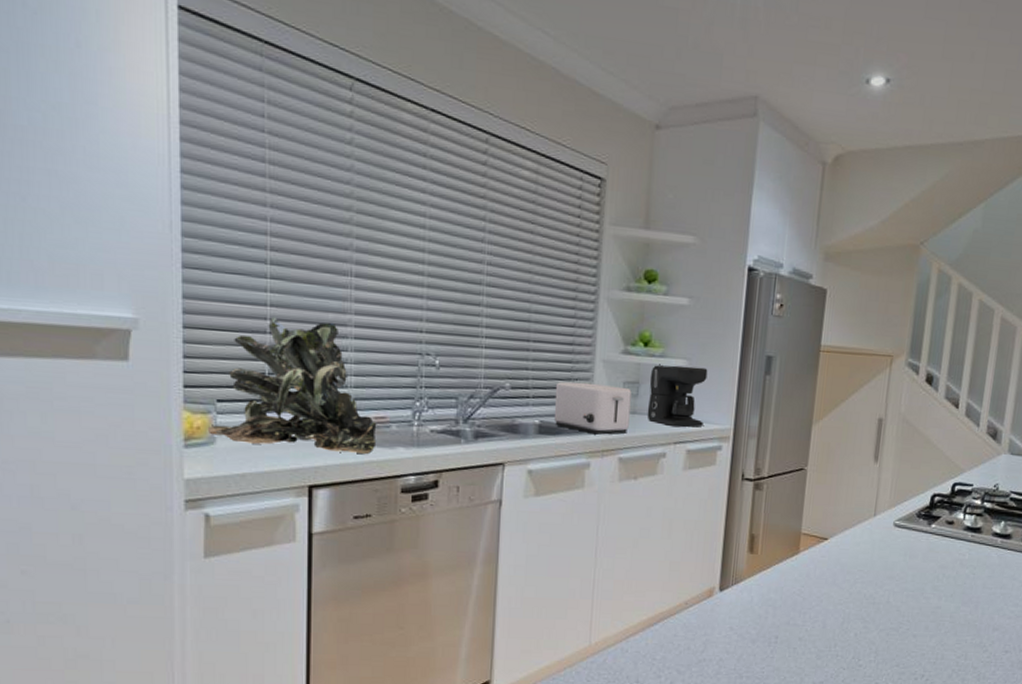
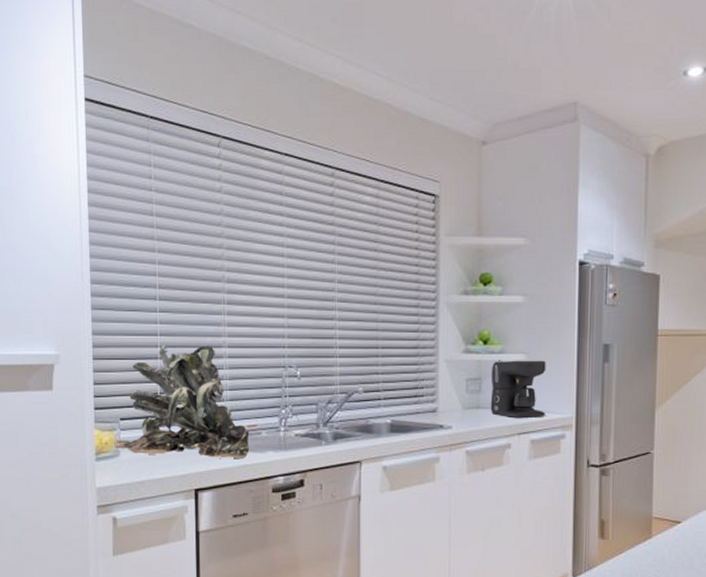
toaster: present [553,381,632,435] -> none [403,382,474,430]

